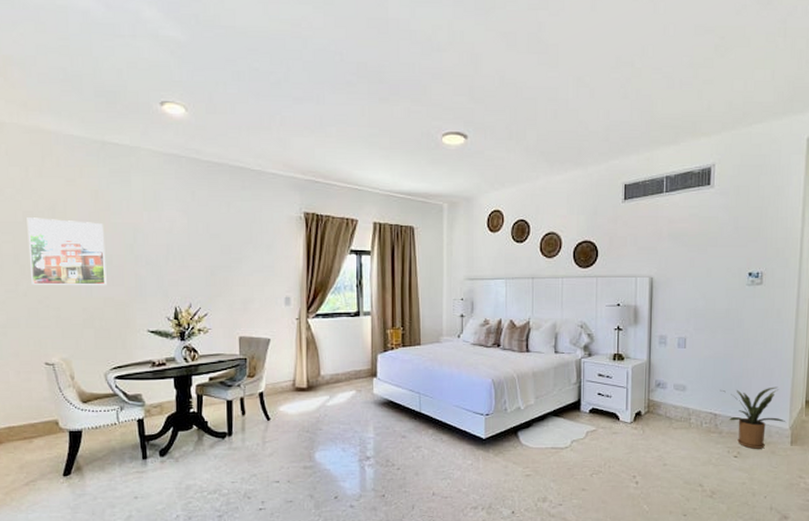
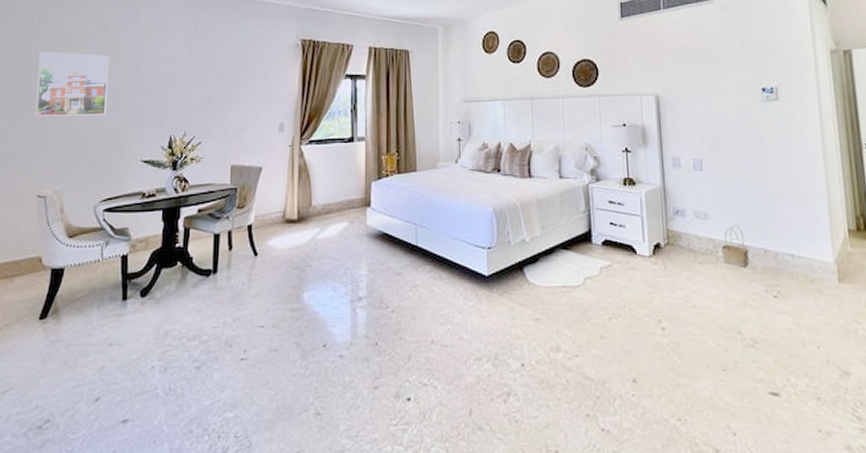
basket: none [694,395,718,432] -> present [721,224,749,267]
house plant: present [720,387,785,449] -> none [747,213,828,287]

